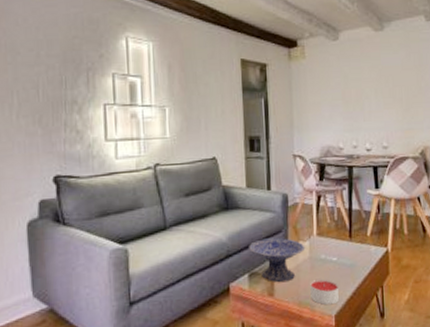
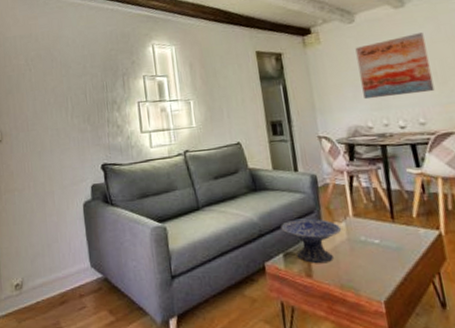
candle: present [310,279,339,305] -> none [351,262,387,290]
wall art: none [336,58,399,120] -> present [355,33,435,100]

